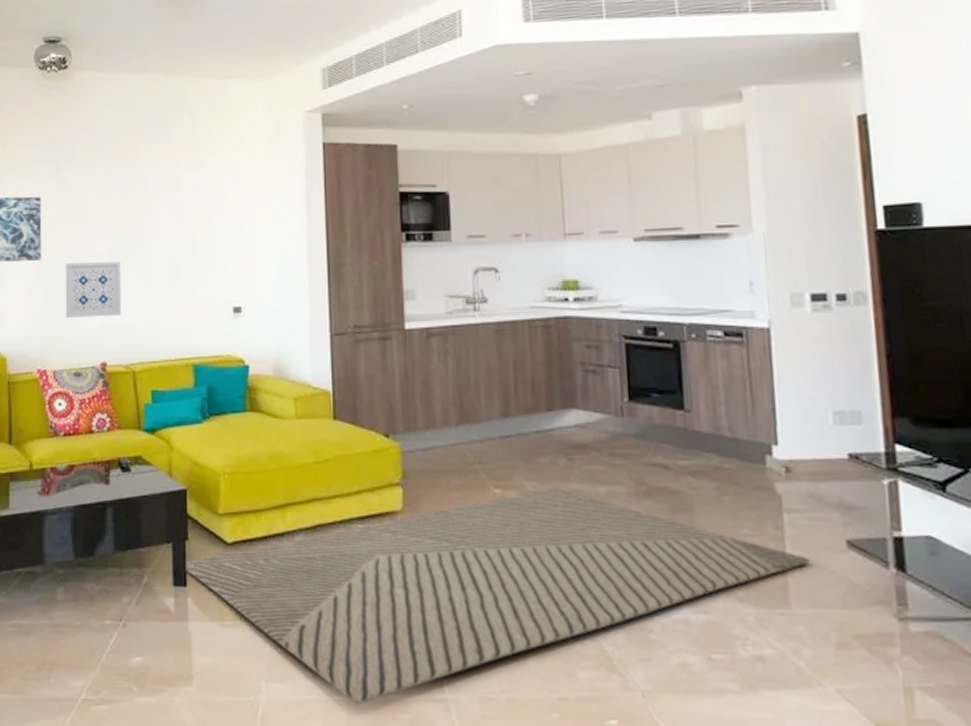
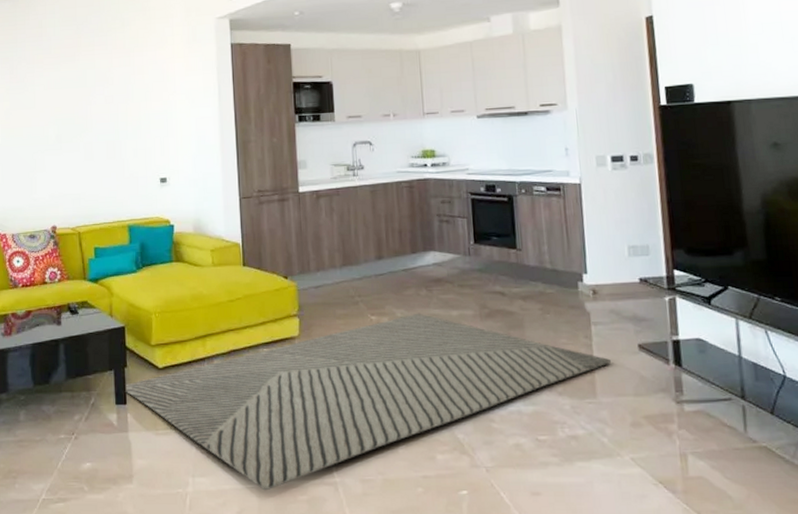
wall art: present [65,262,121,318] -> none [20,143,67,190]

